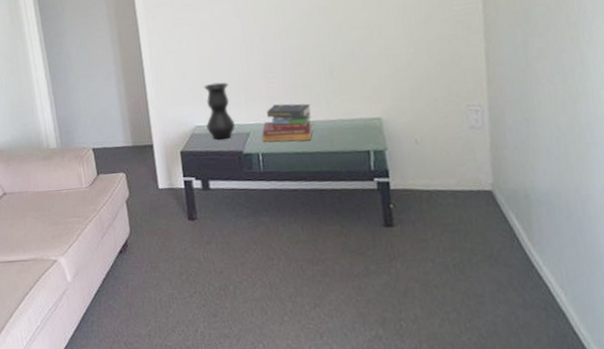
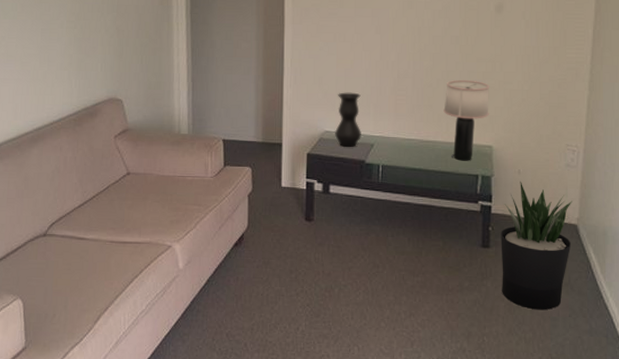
books: present [262,103,313,142] -> none [384,121,432,159]
table lamp: none [320,50,373,138] -> present [443,79,489,161]
planter: none [403,151,489,288] -> present [501,181,572,310]

